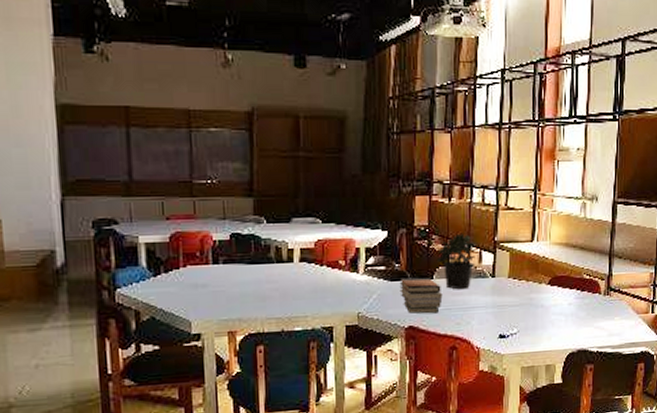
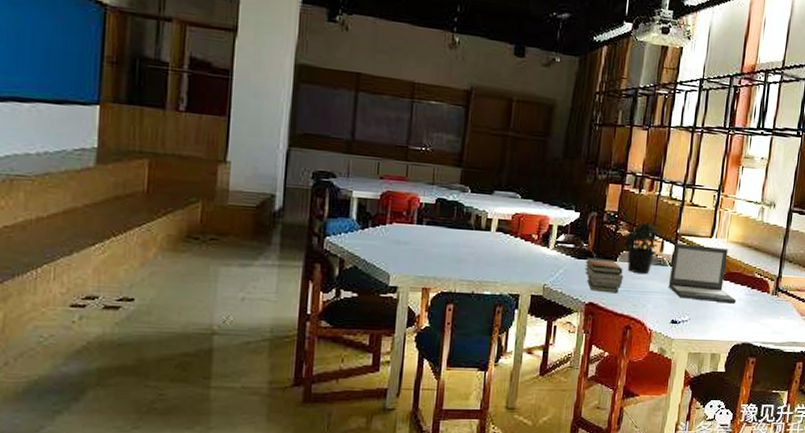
laptop: none [491,251,567,311] -> present [668,242,737,304]

